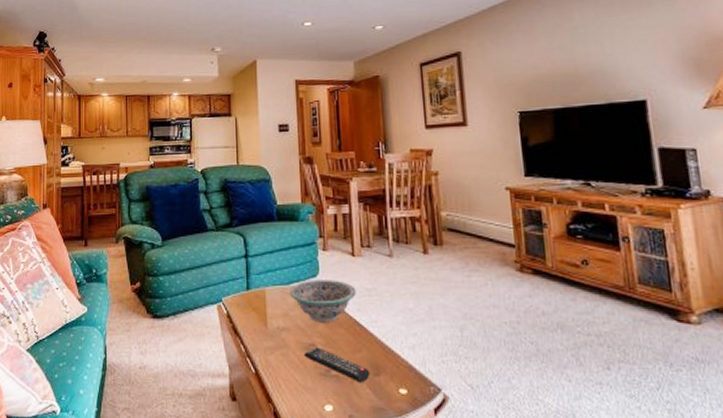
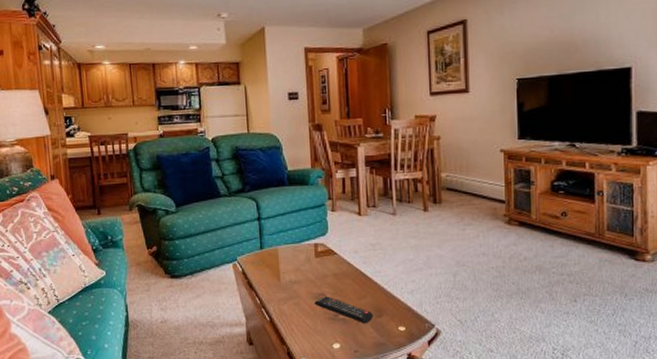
decorative bowl: present [290,280,356,323] -> none [301,237,362,275]

